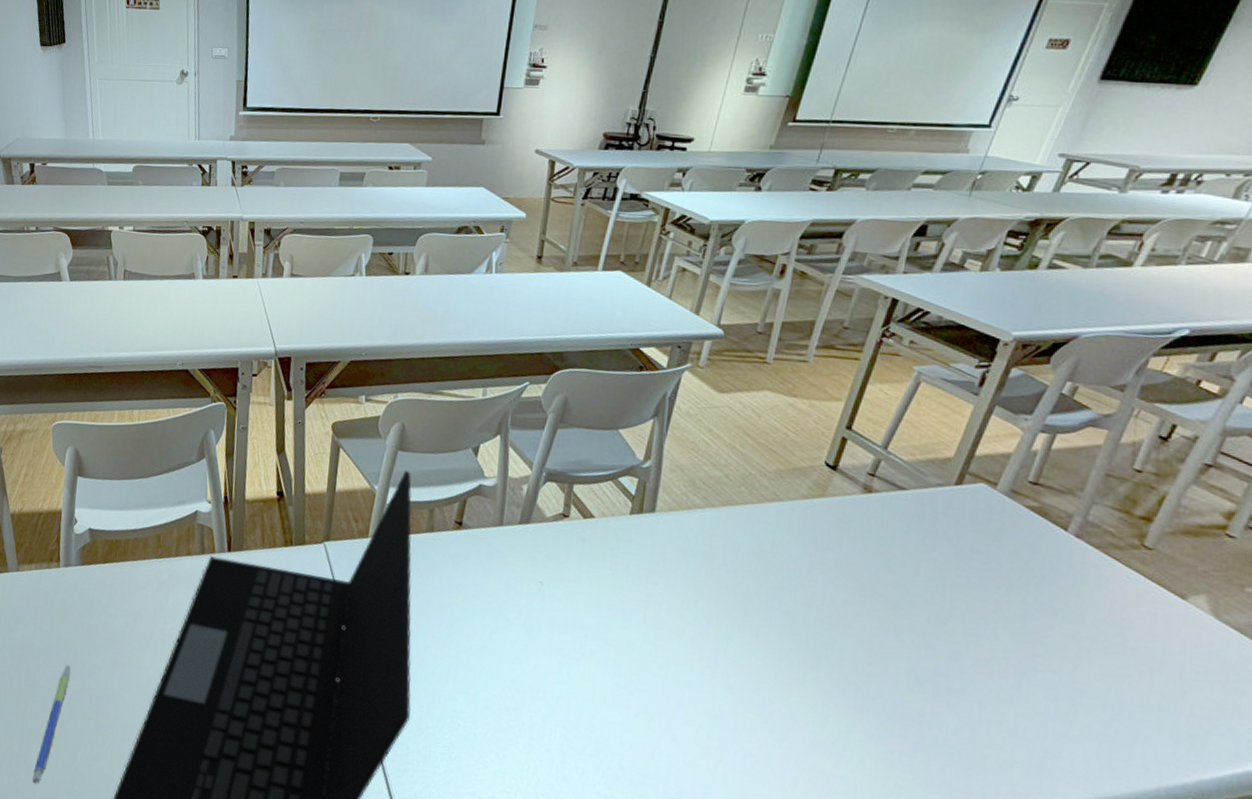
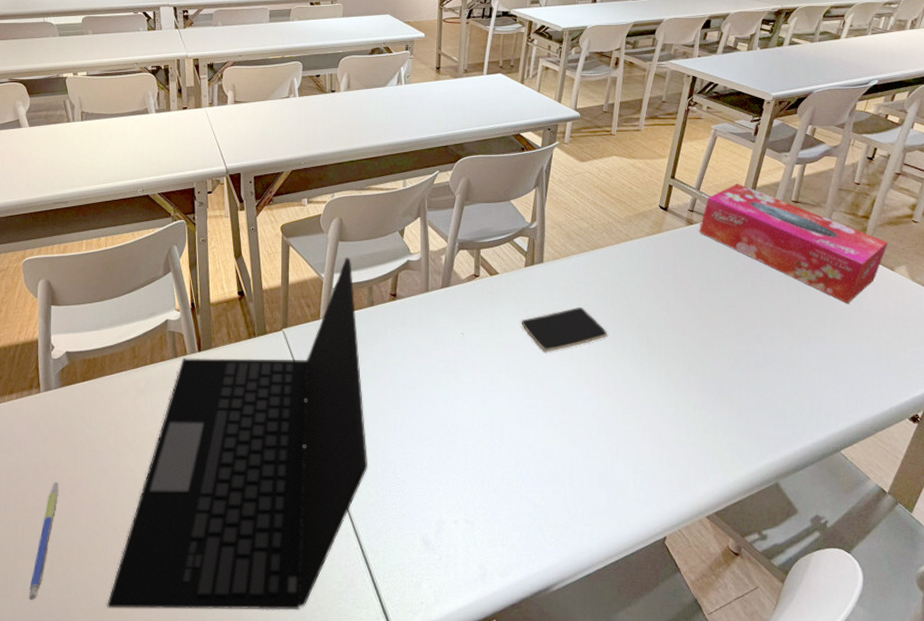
smartphone: none [618,574,735,624] -> present [521,307,608,351]
tissue box: none [880,446,1180,634] -> present [699,183,888,303]

